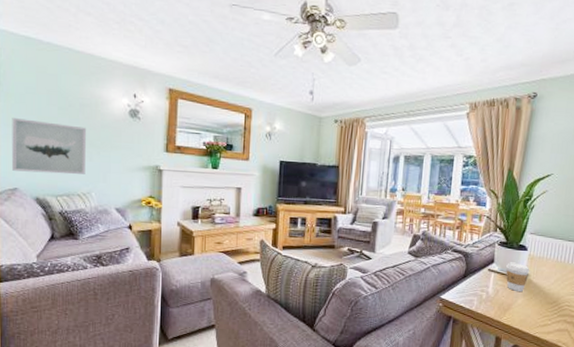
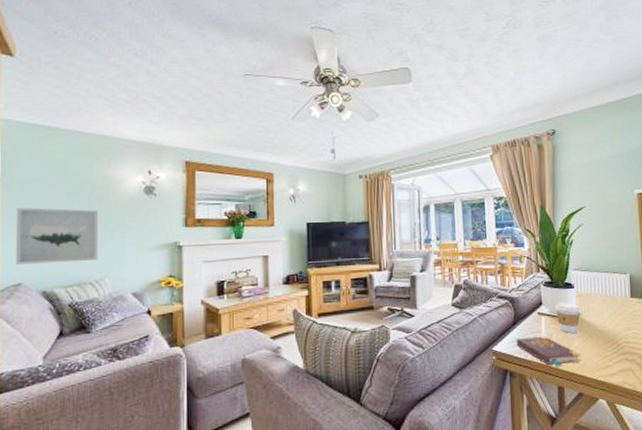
book: none [463,290,523,320] -> present [516,336,582,367]

